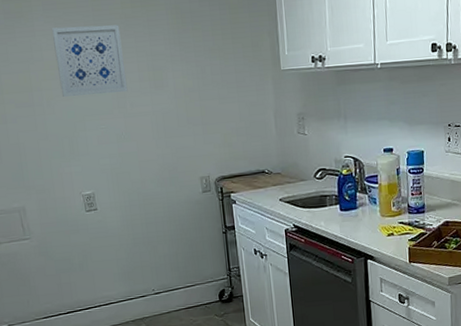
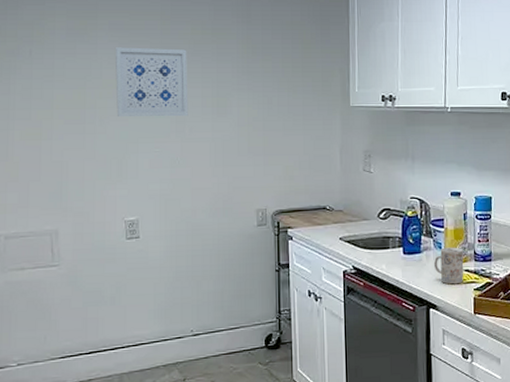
mug: none [369,201,399,237] -> present [433,247,464,285]

